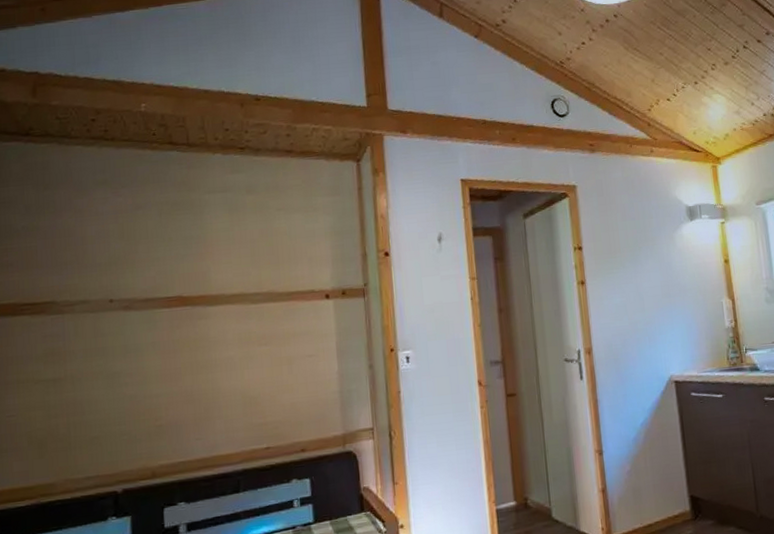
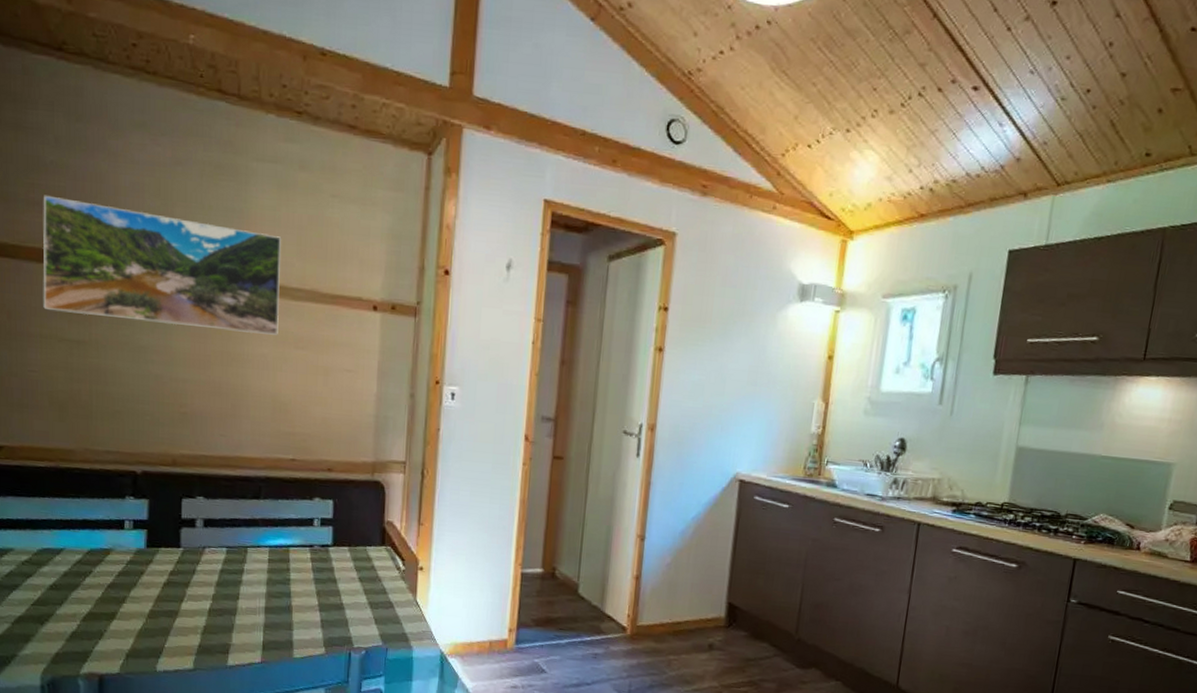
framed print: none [16,252,242,357] -> present [43,195,282,335]

